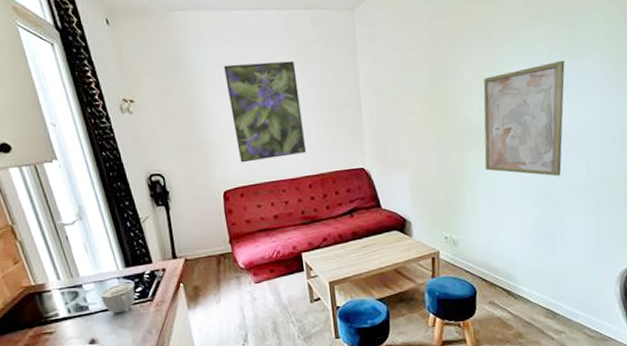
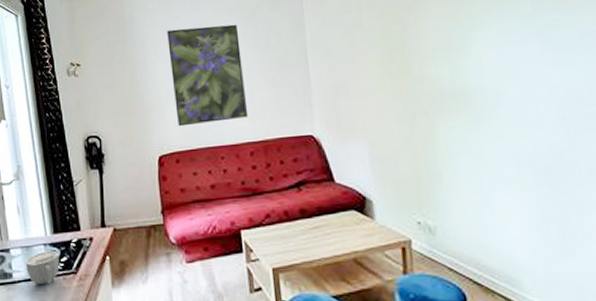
wall art: present [483,59,565,177] -> none [452,15,570,152]

